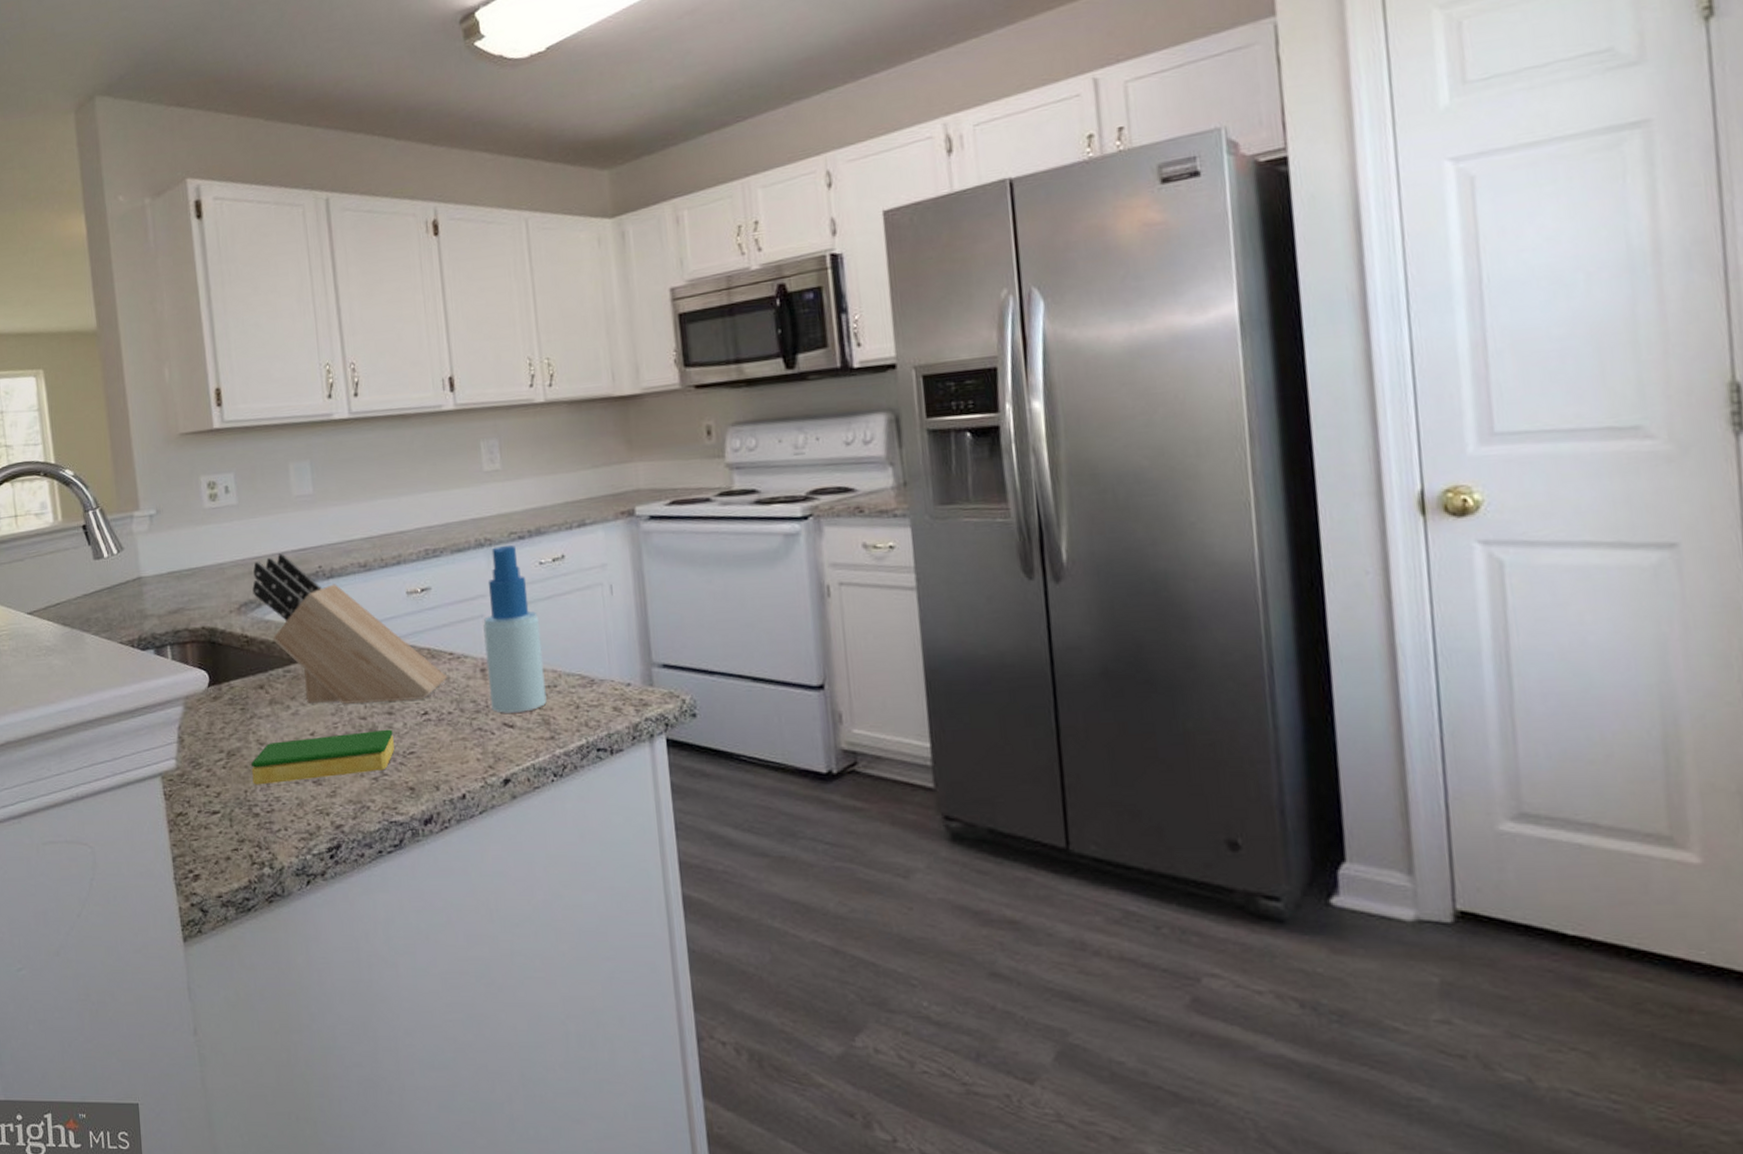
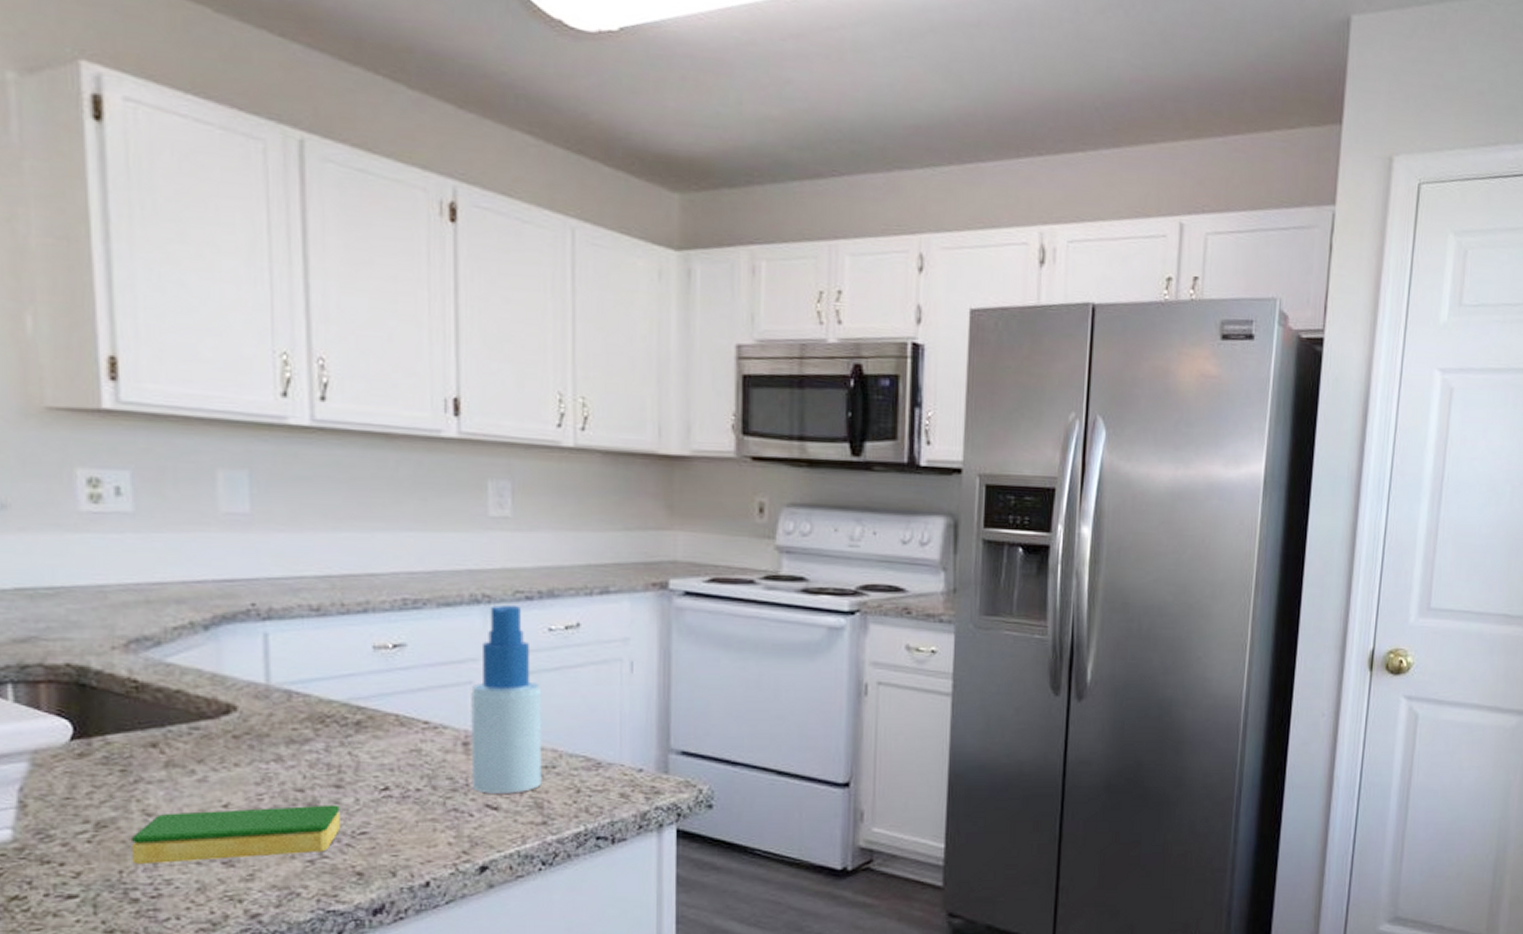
knife block: present [252,553,447,704] -> none [149,582,418,773]

